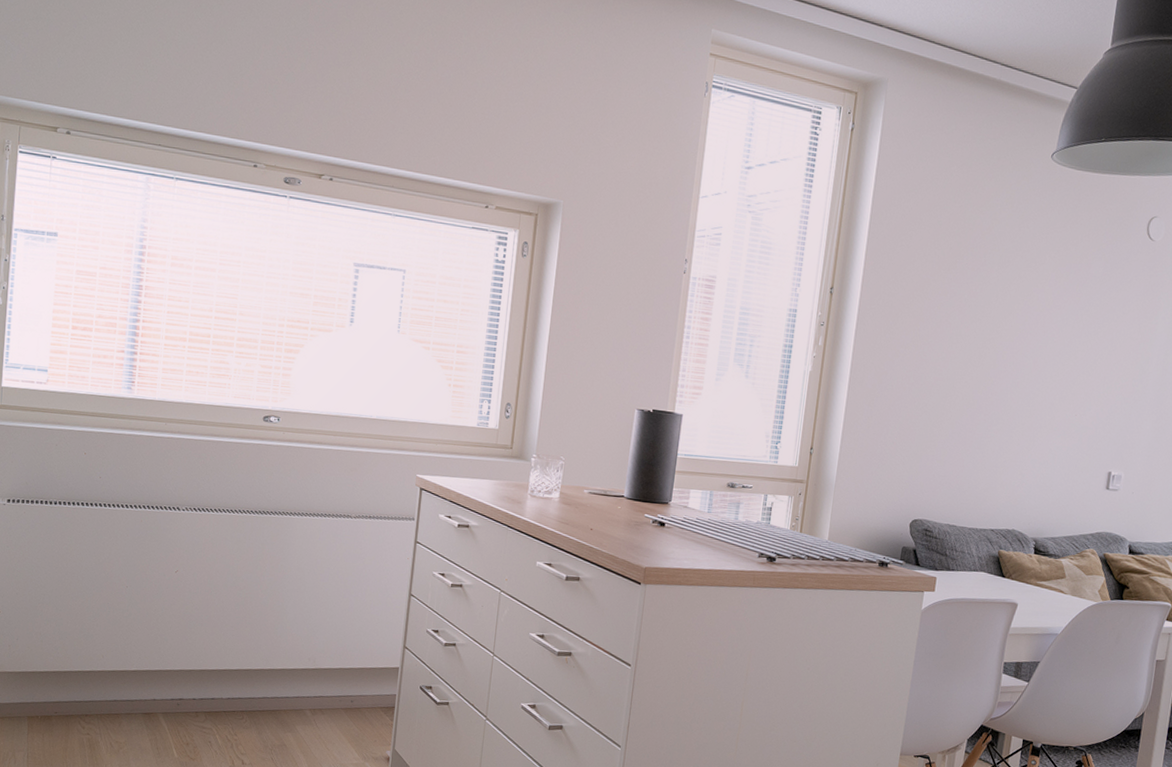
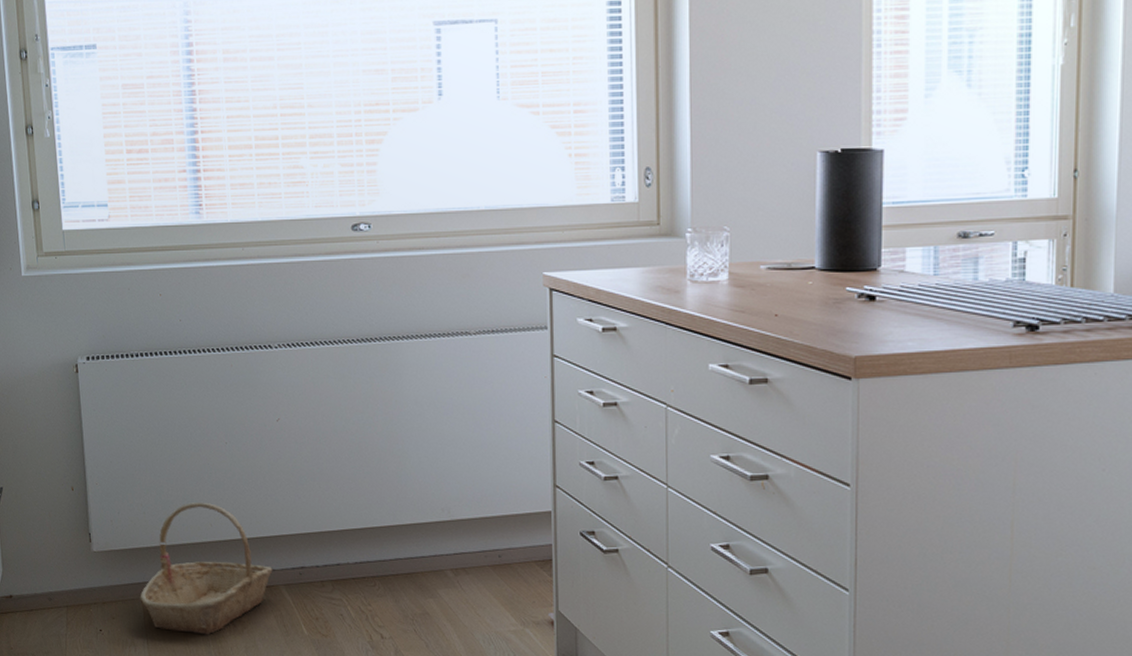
basket: none [26,635,154,753] -> present [140,503,273,635]

